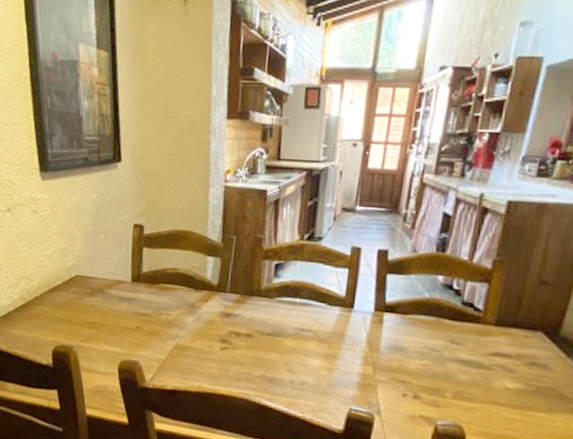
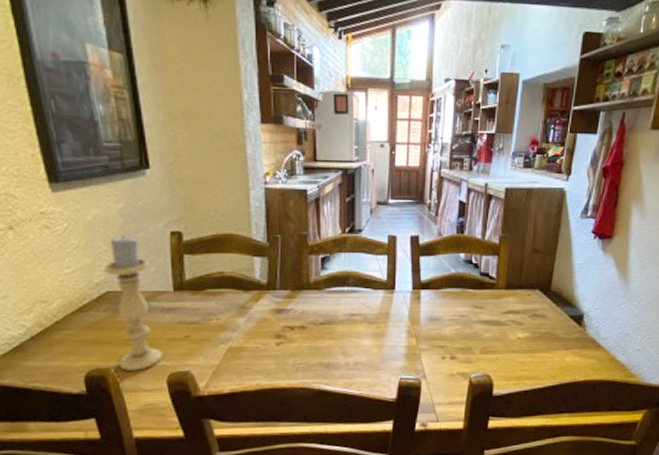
candle holder: none [76,224,117,353] -> present [104,235,163,371]

